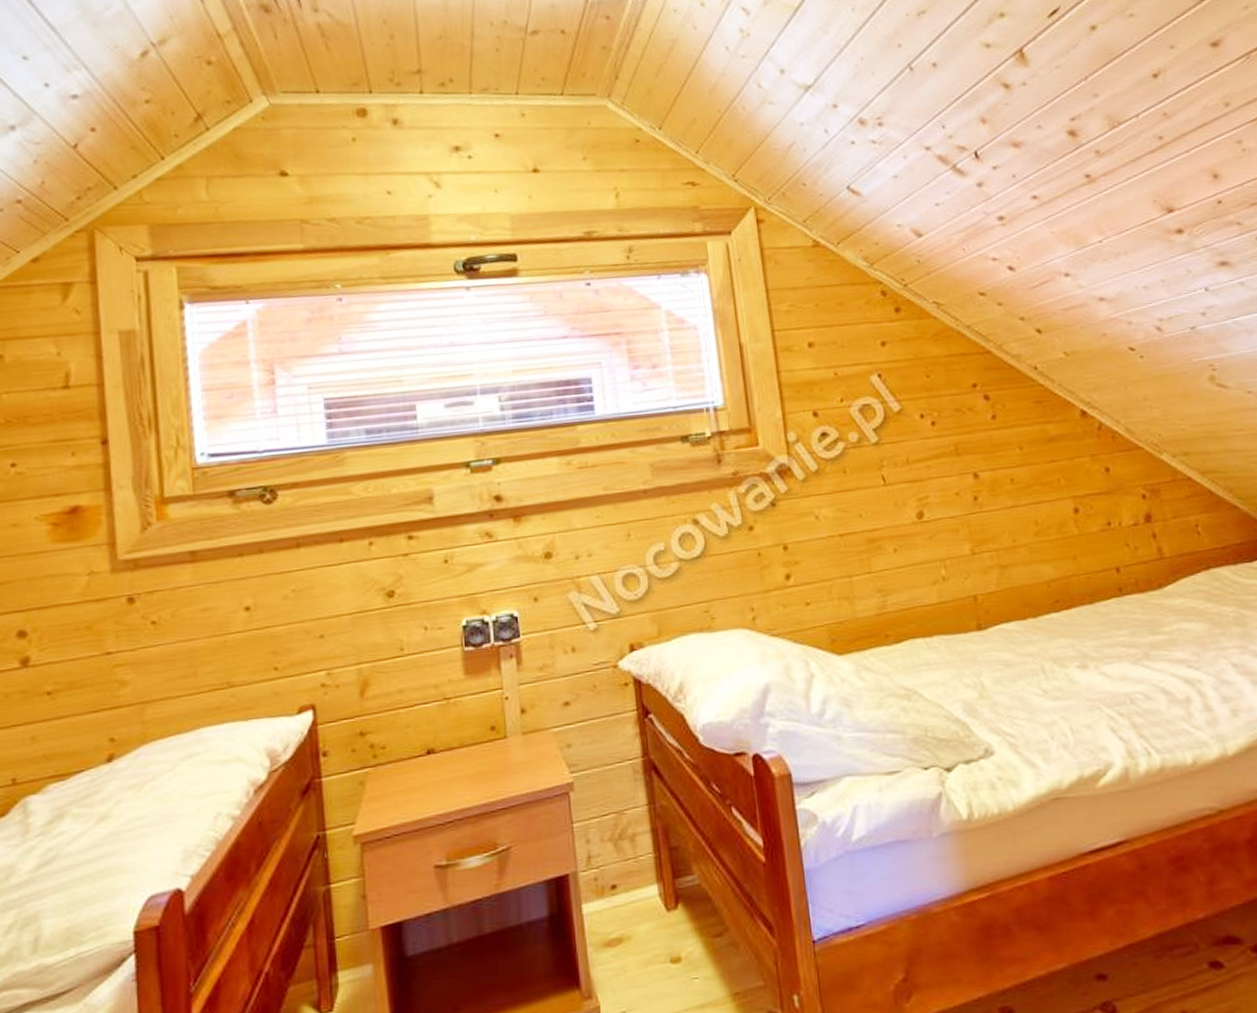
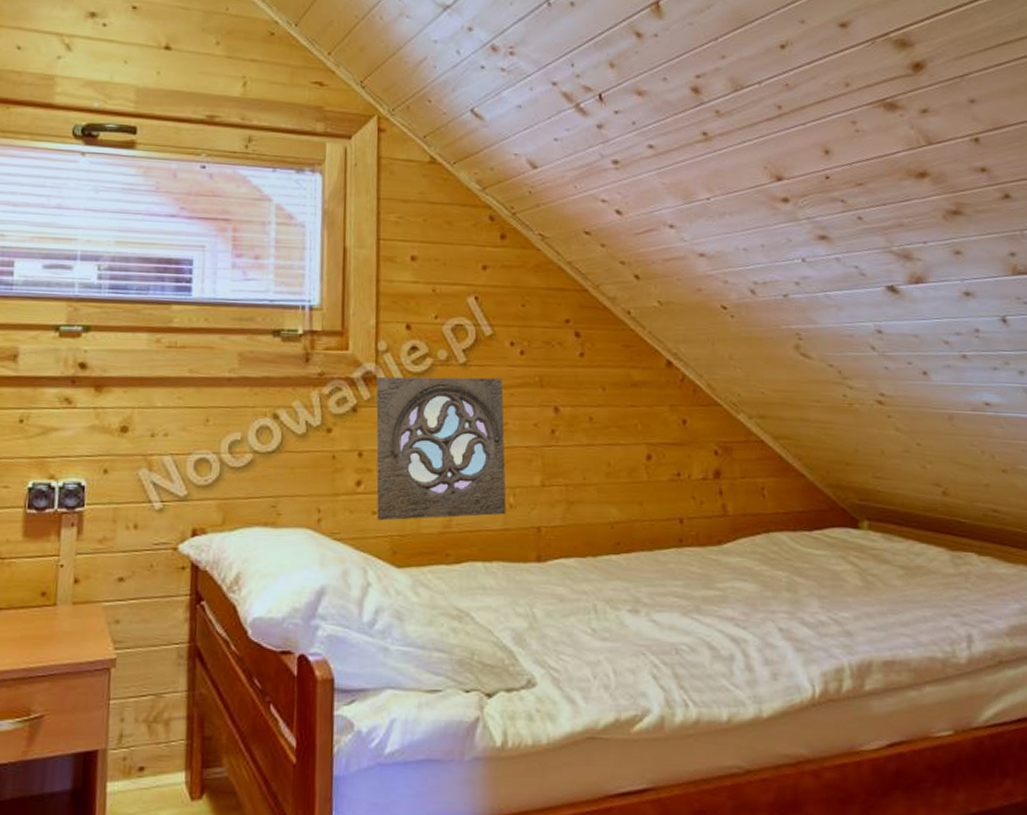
wall ornament: none [790,453,940,611] -> present [376,376,506,521]

